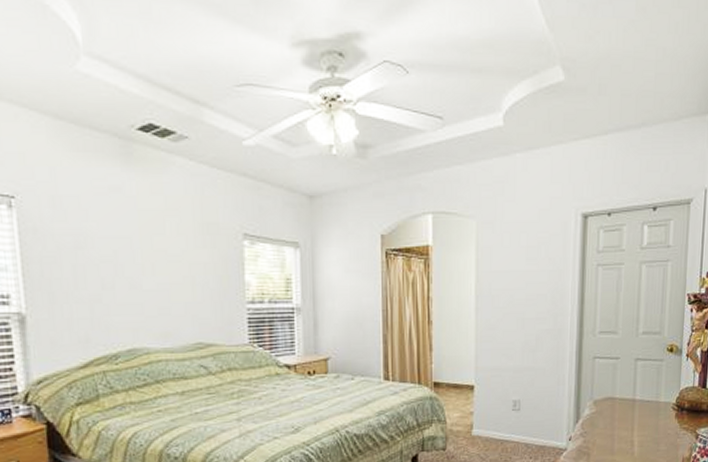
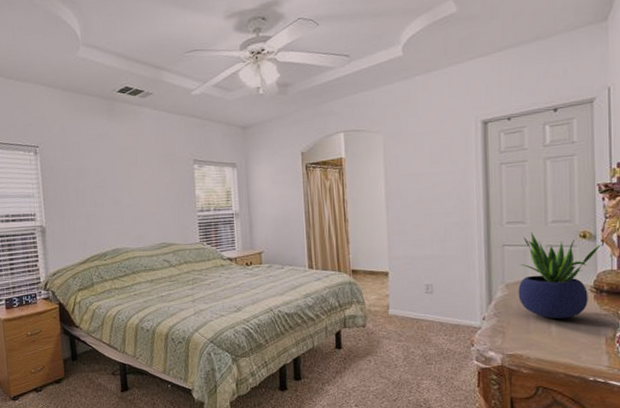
potted plant: none [605,343,686,438] -> present [518,232,601,319]

